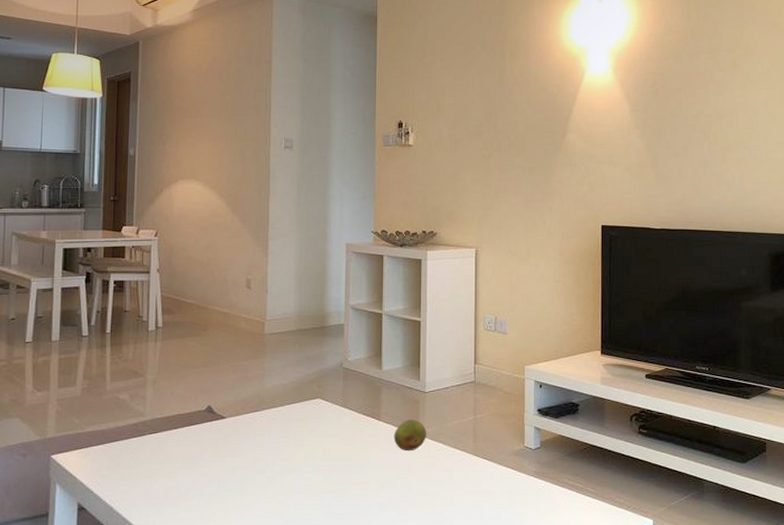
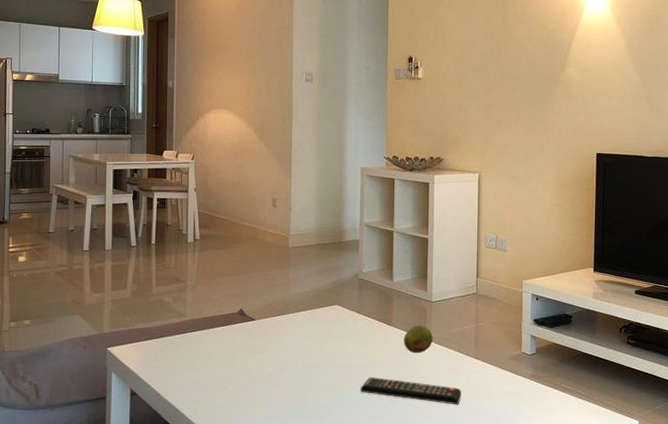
remote control: none [345,480,459,508] -> present [360,377,461,404]

